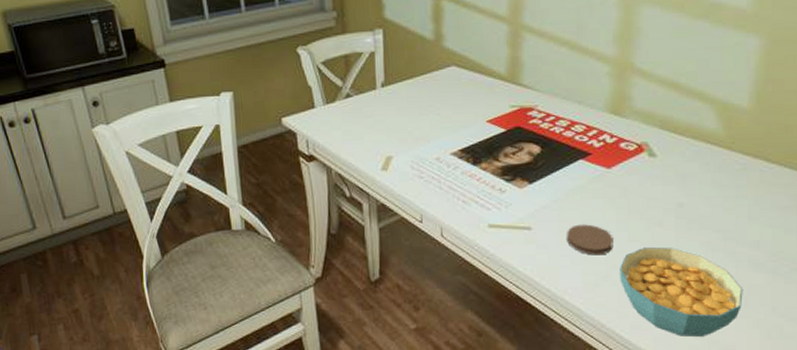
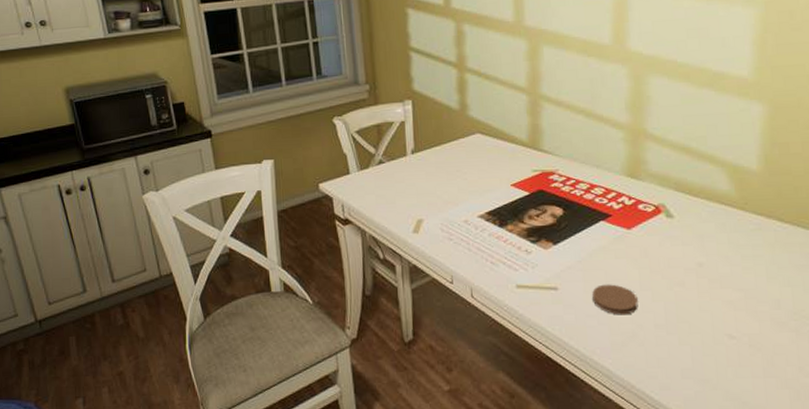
cereal bowl: present [620,247,743,336] -> none [646,307,769,397]

